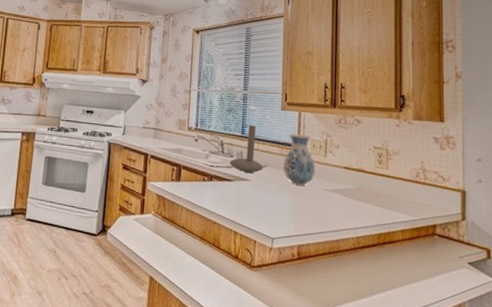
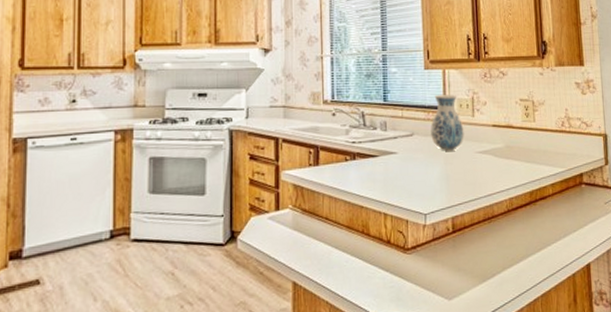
paper towel holder: present [229,125,263,173] -> none [373,90,410,144]

